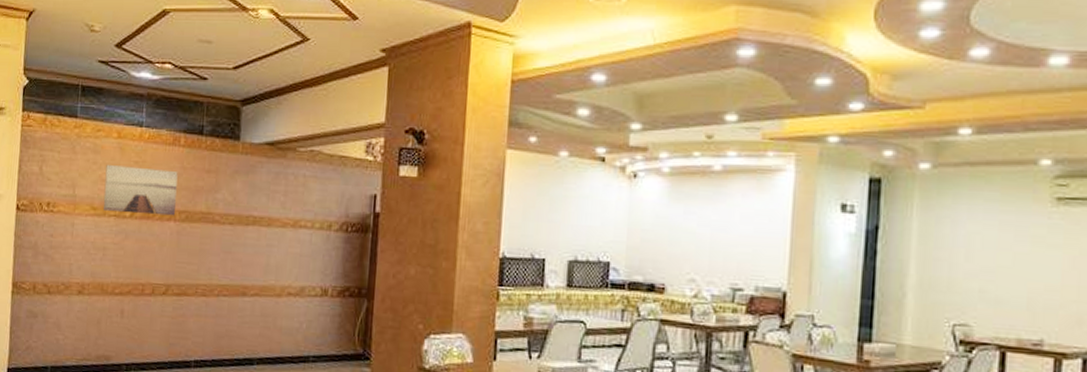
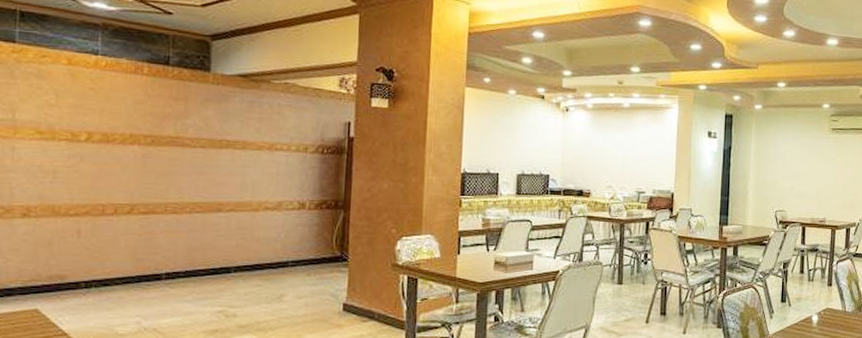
wall art: present [103,165,178,216] -> none [51,91,141,140]

